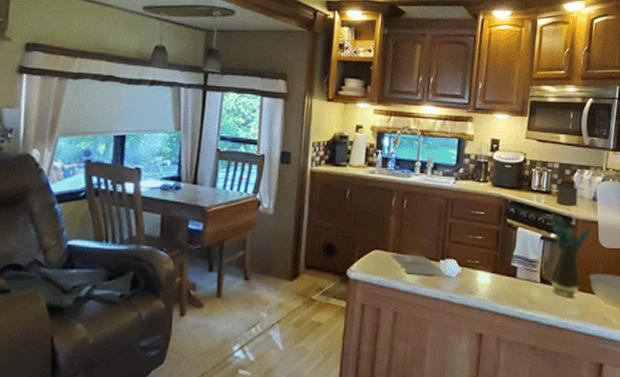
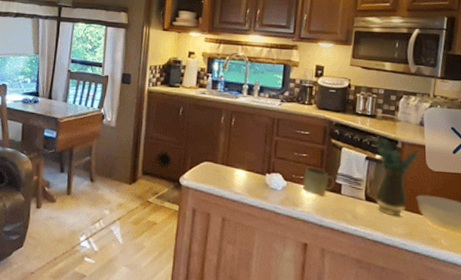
magazine: present [389,254,448,276] -> none [218,166,273,189]
mug: none [478,250,511,281] -> present [303,167,335,197]
jar: present [556,178,579,207] -> none [381,103,405,131]

